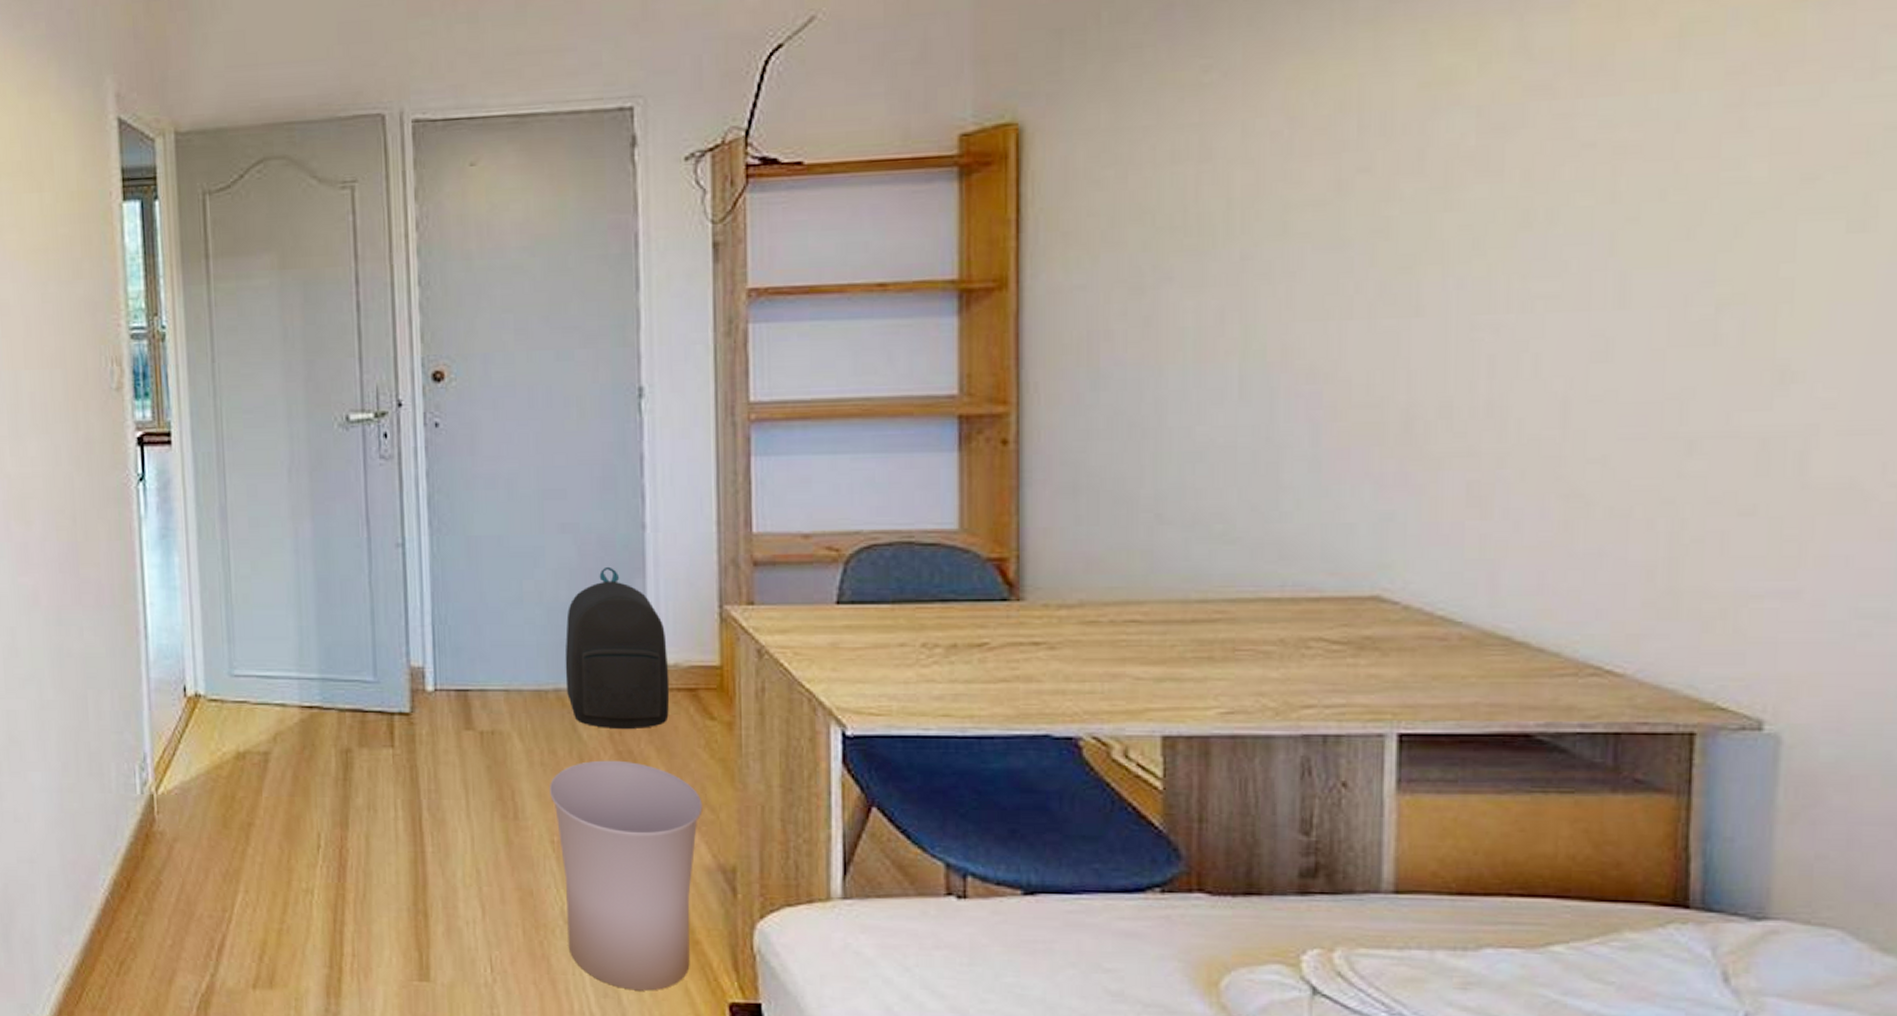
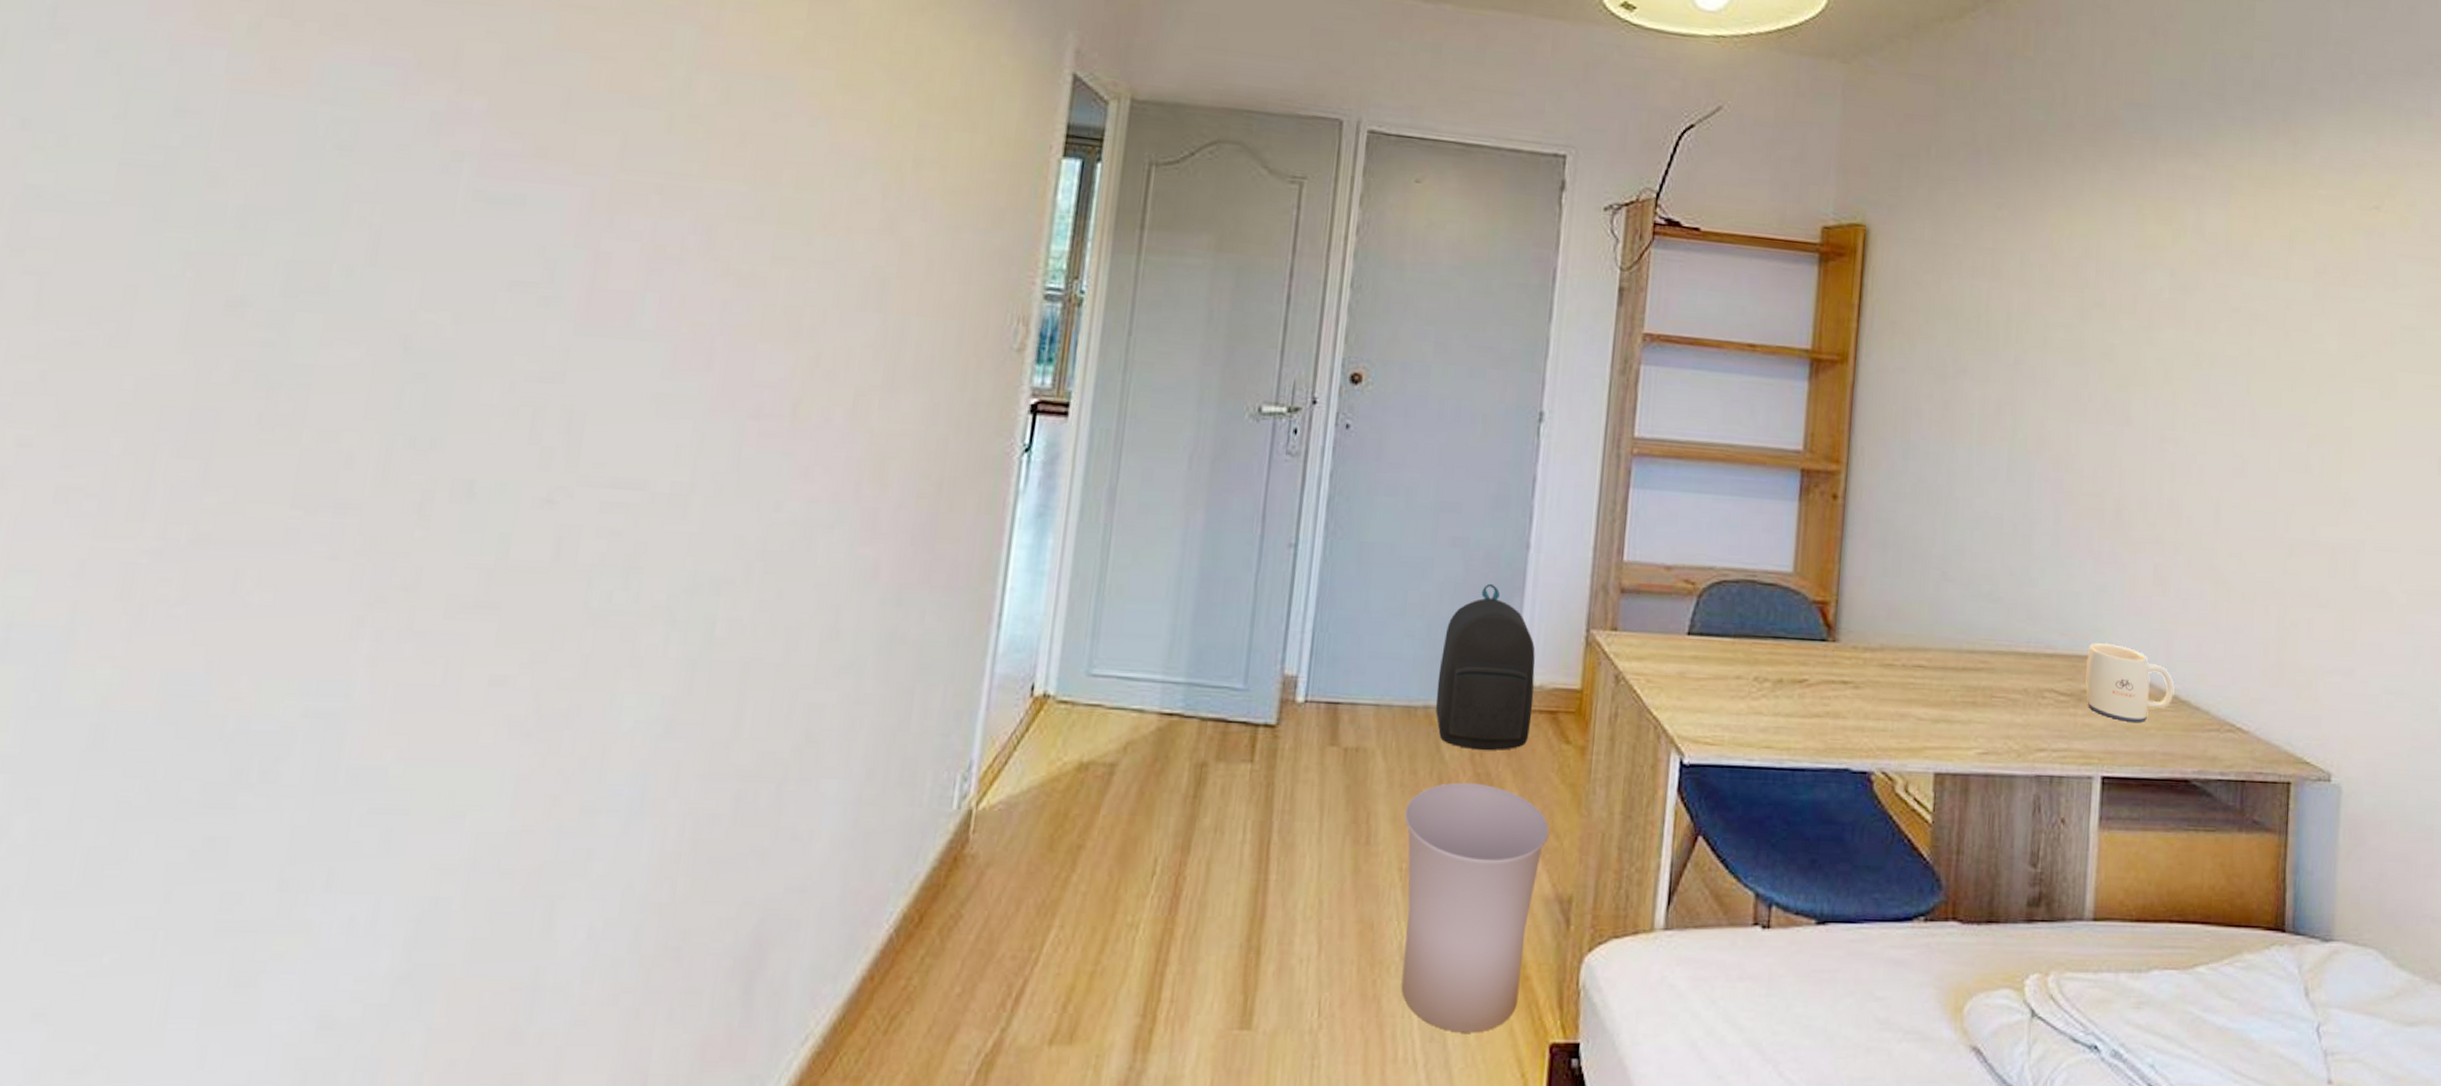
mug: none [1369,581,1503,670] -> present [2086,643,2173,722]

